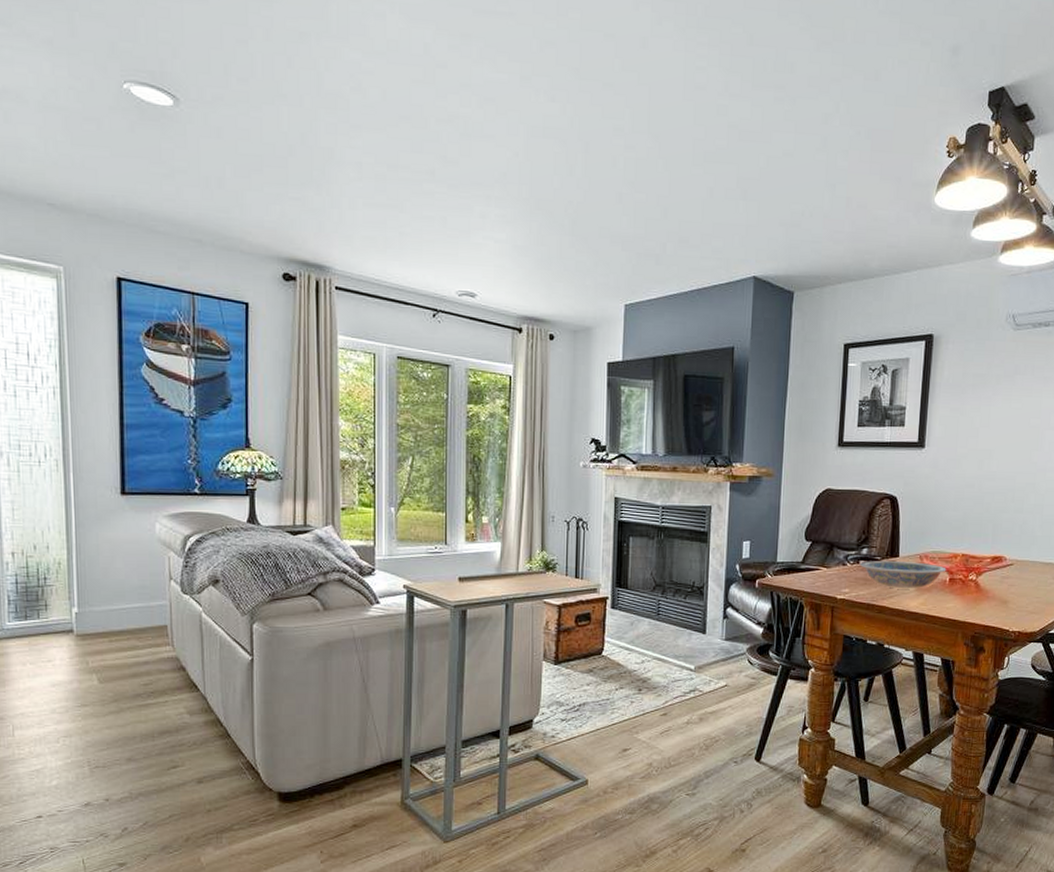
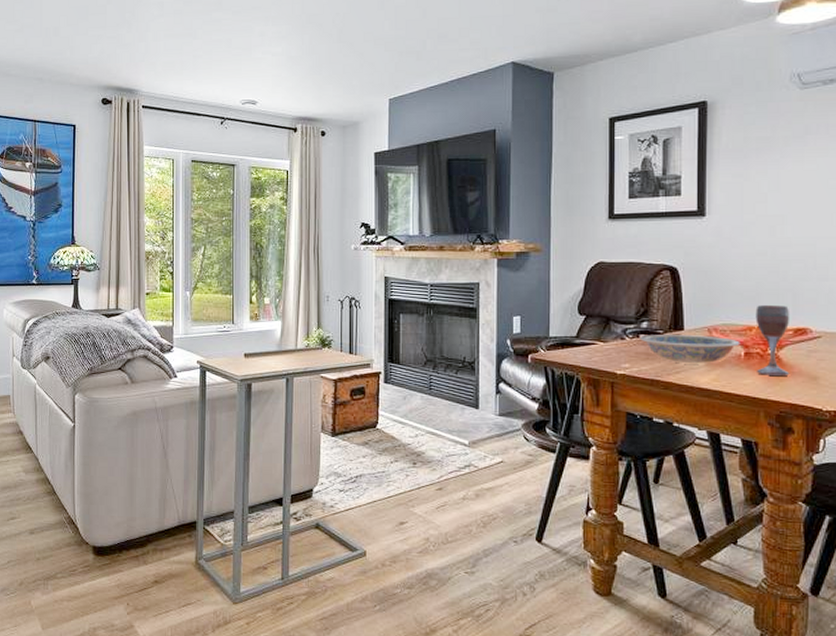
cup: none [958,534,990,600] -> present [755,305,790,376]

